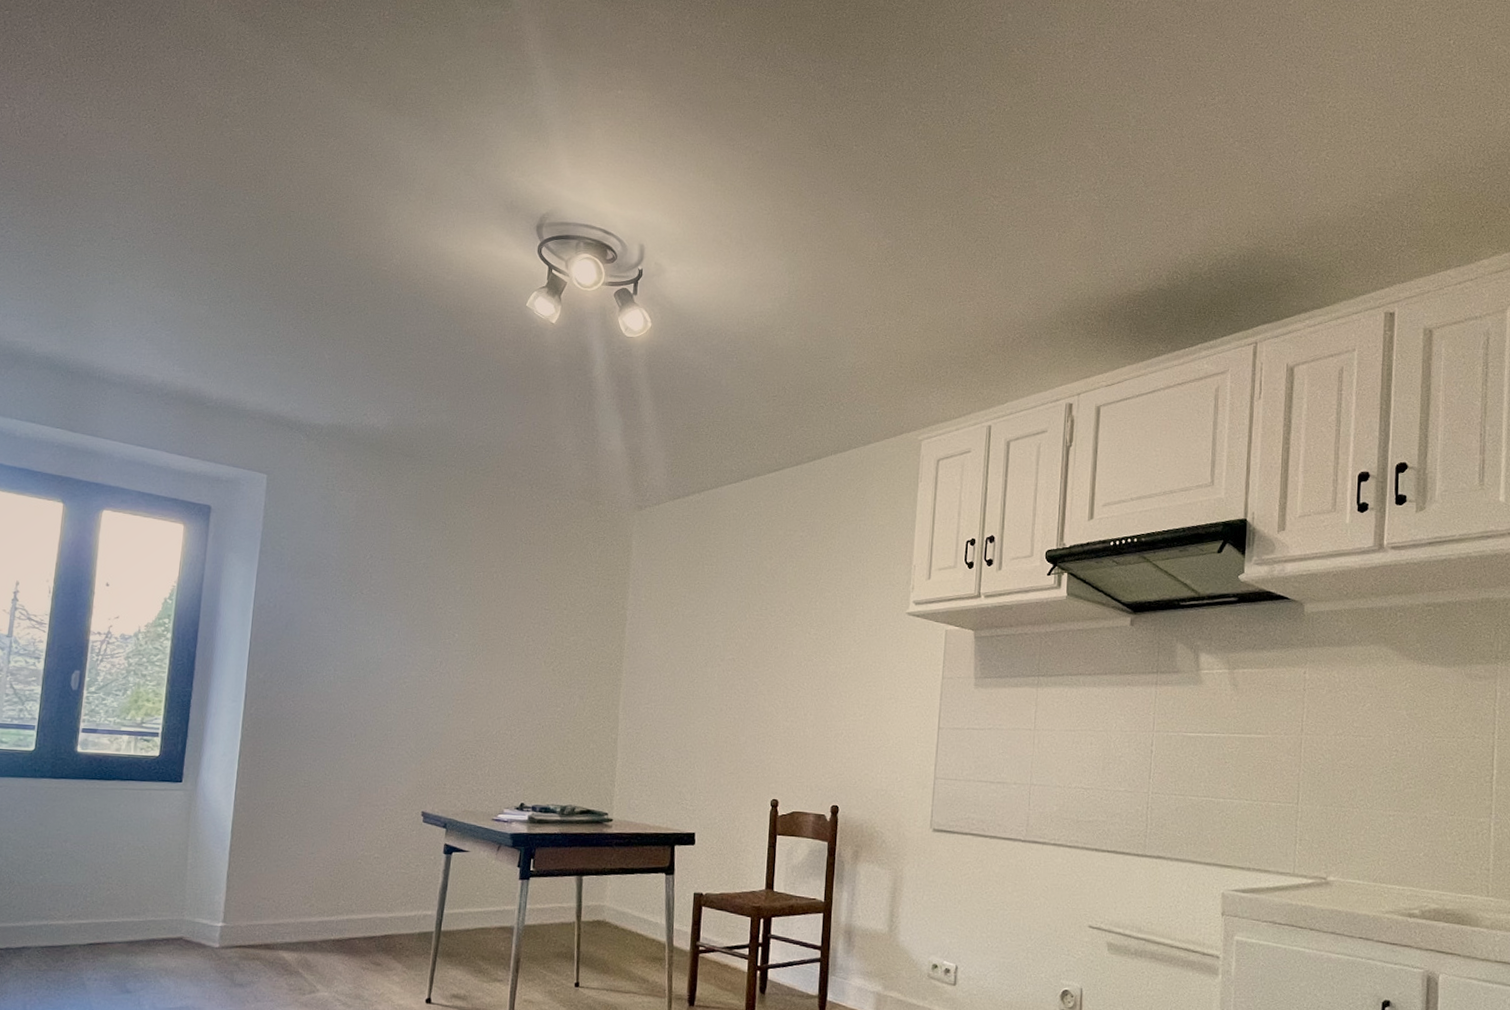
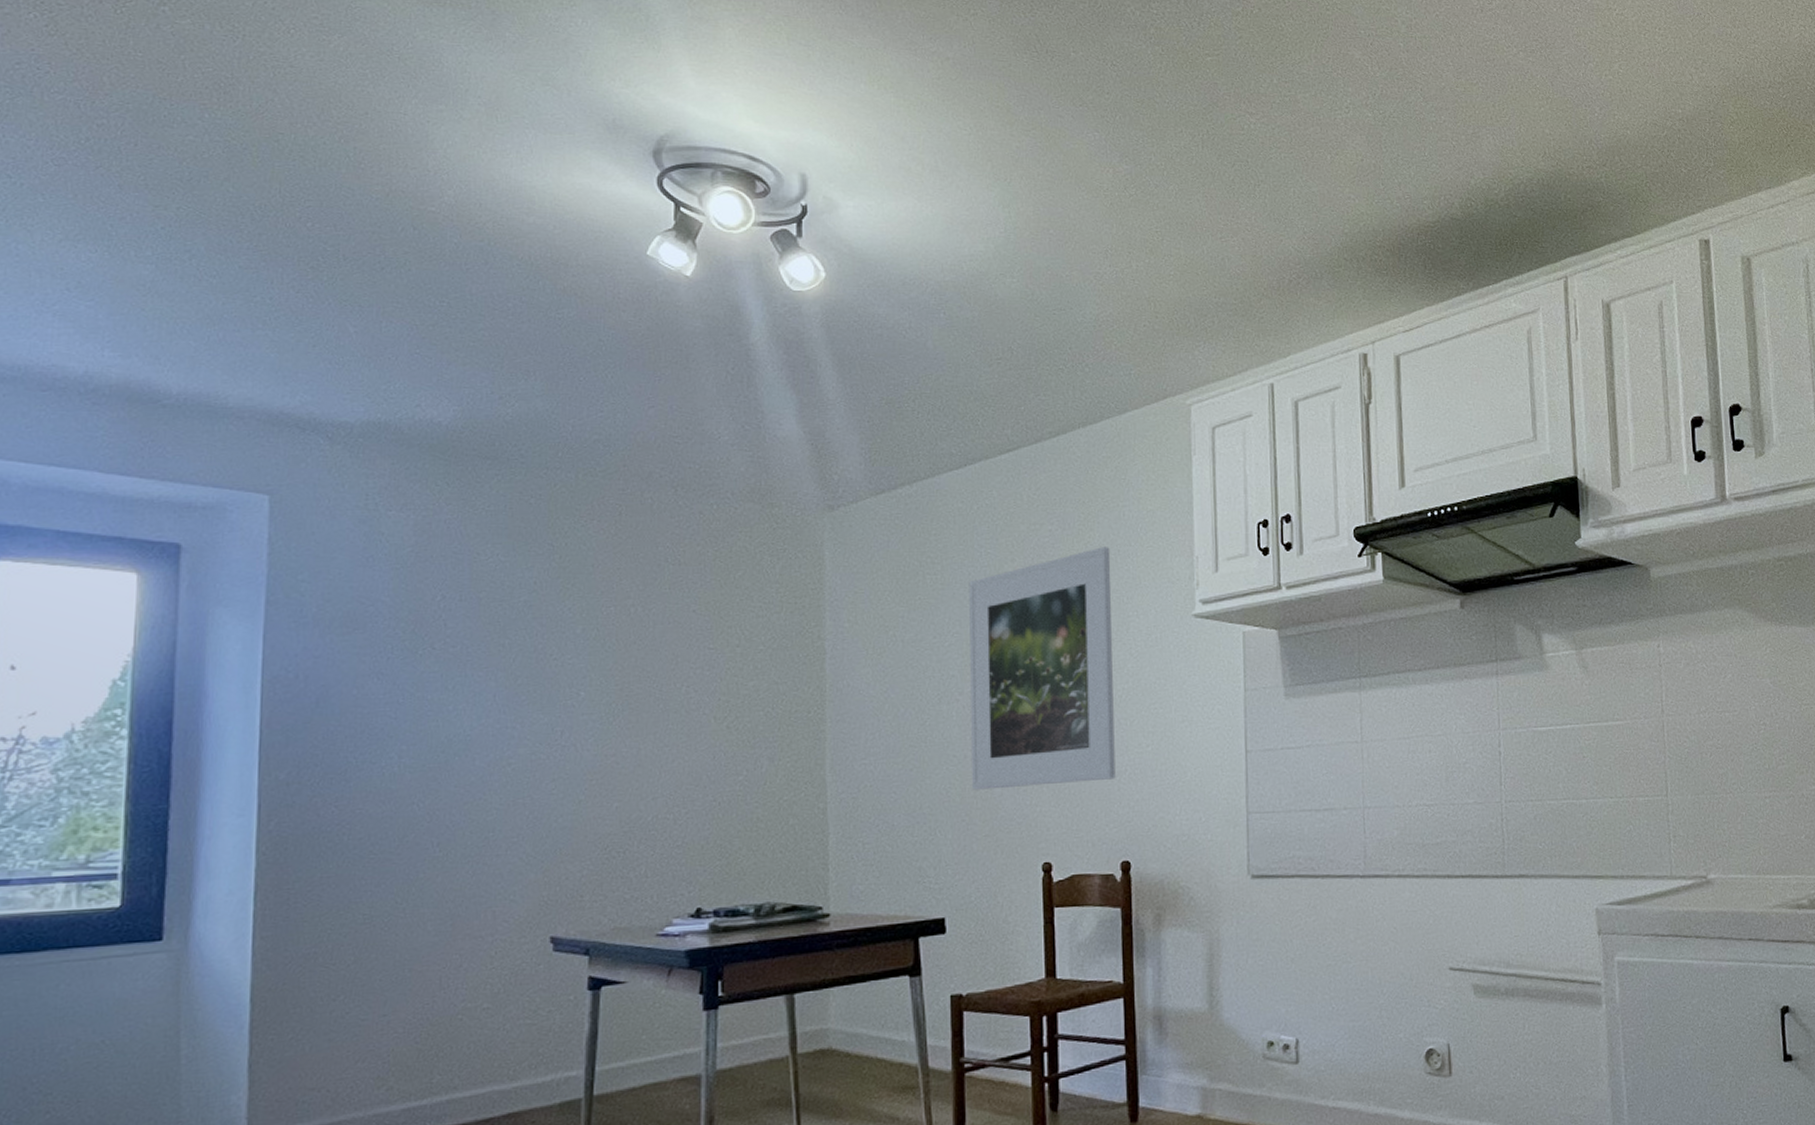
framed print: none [724,552,847,740] -> present [969,547,1116,790]

